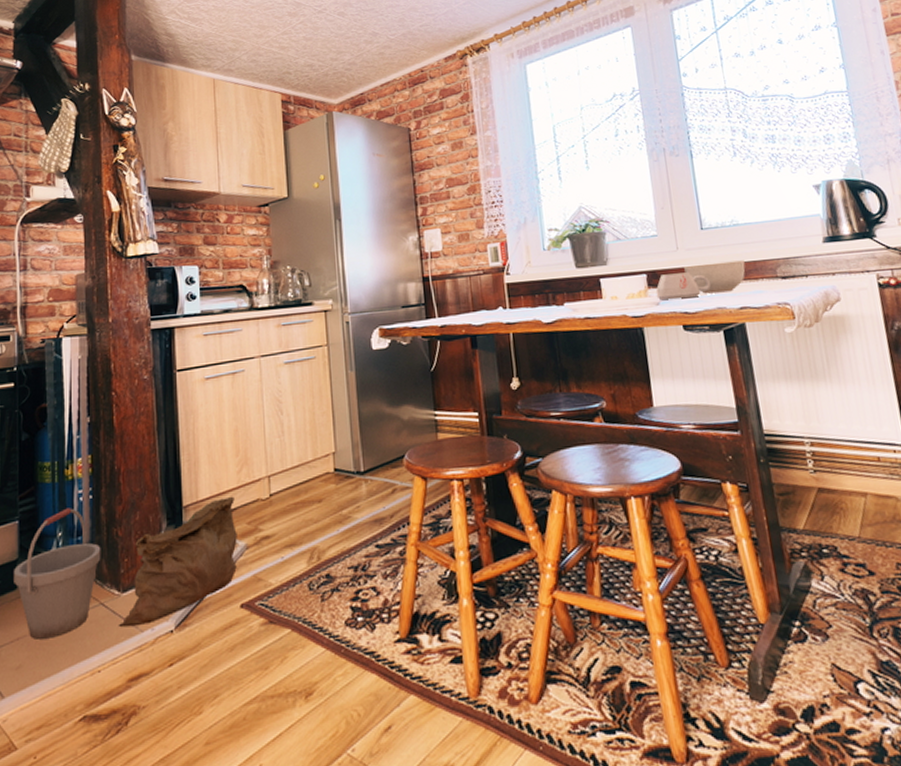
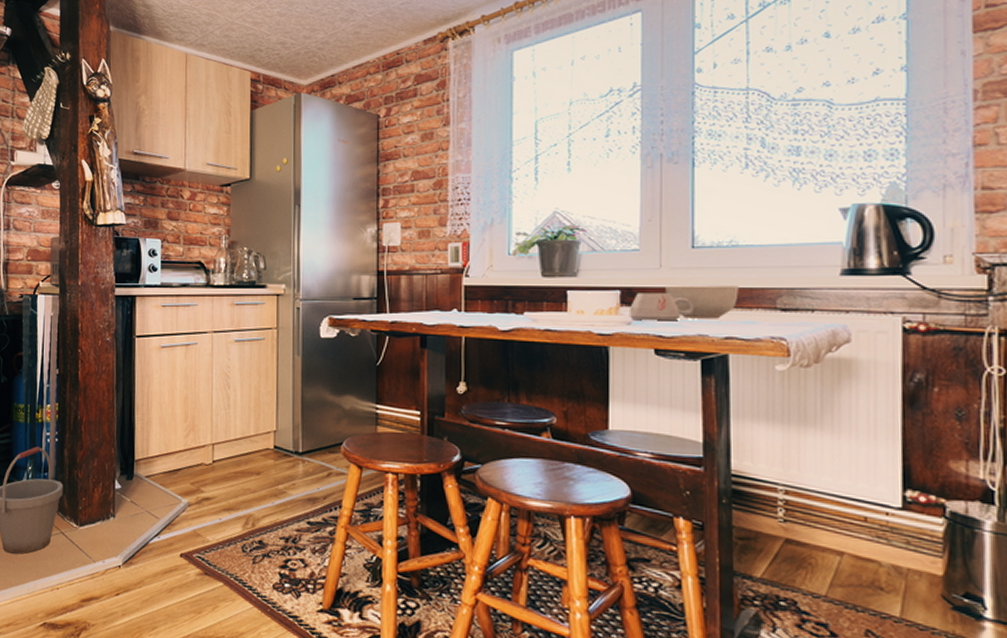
bag: present [118,496,237,628] -> none [75,457,181,557]

